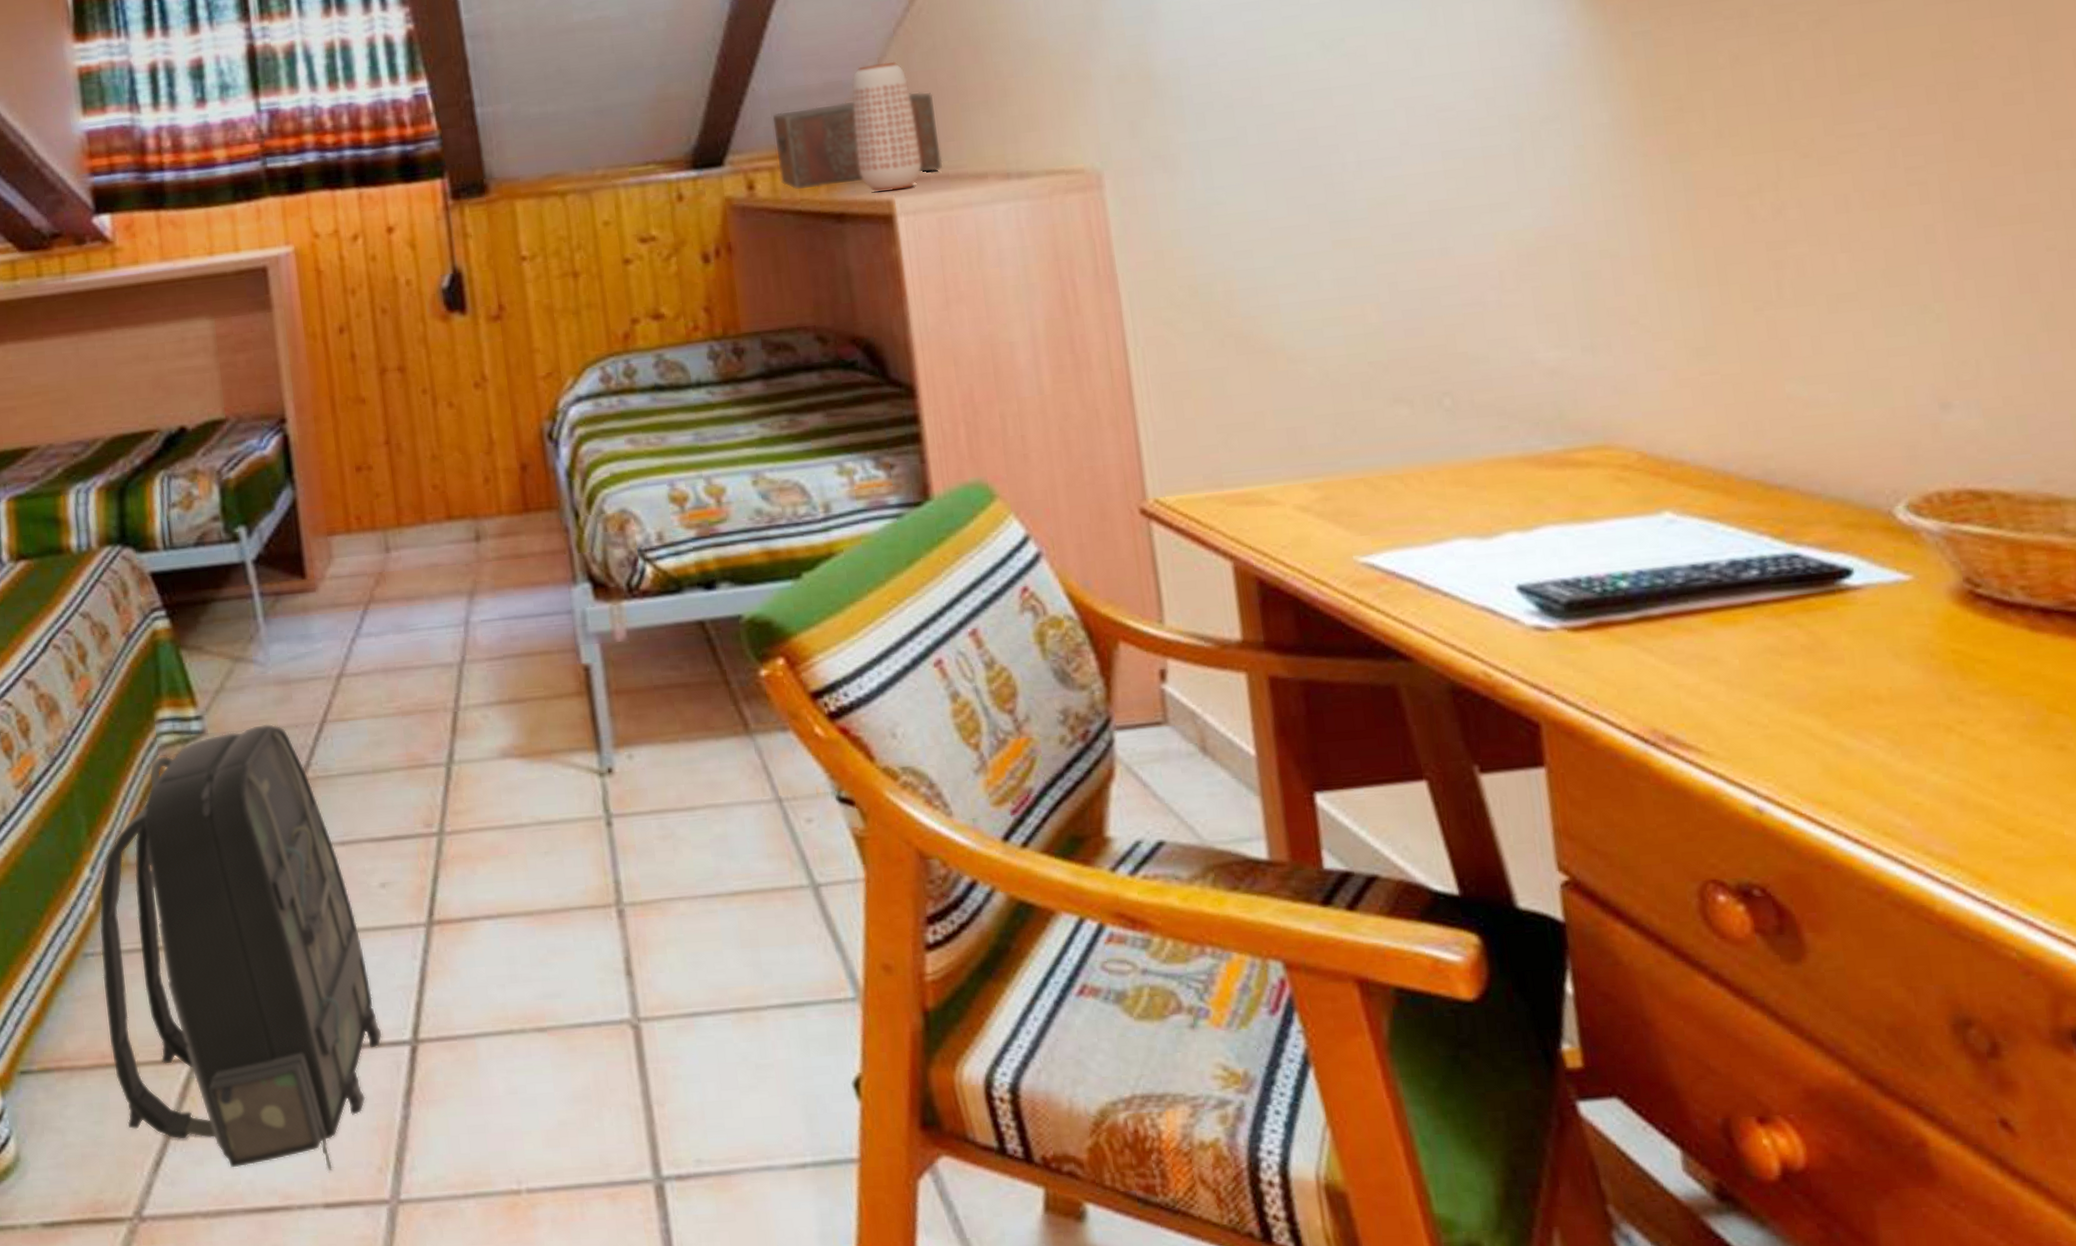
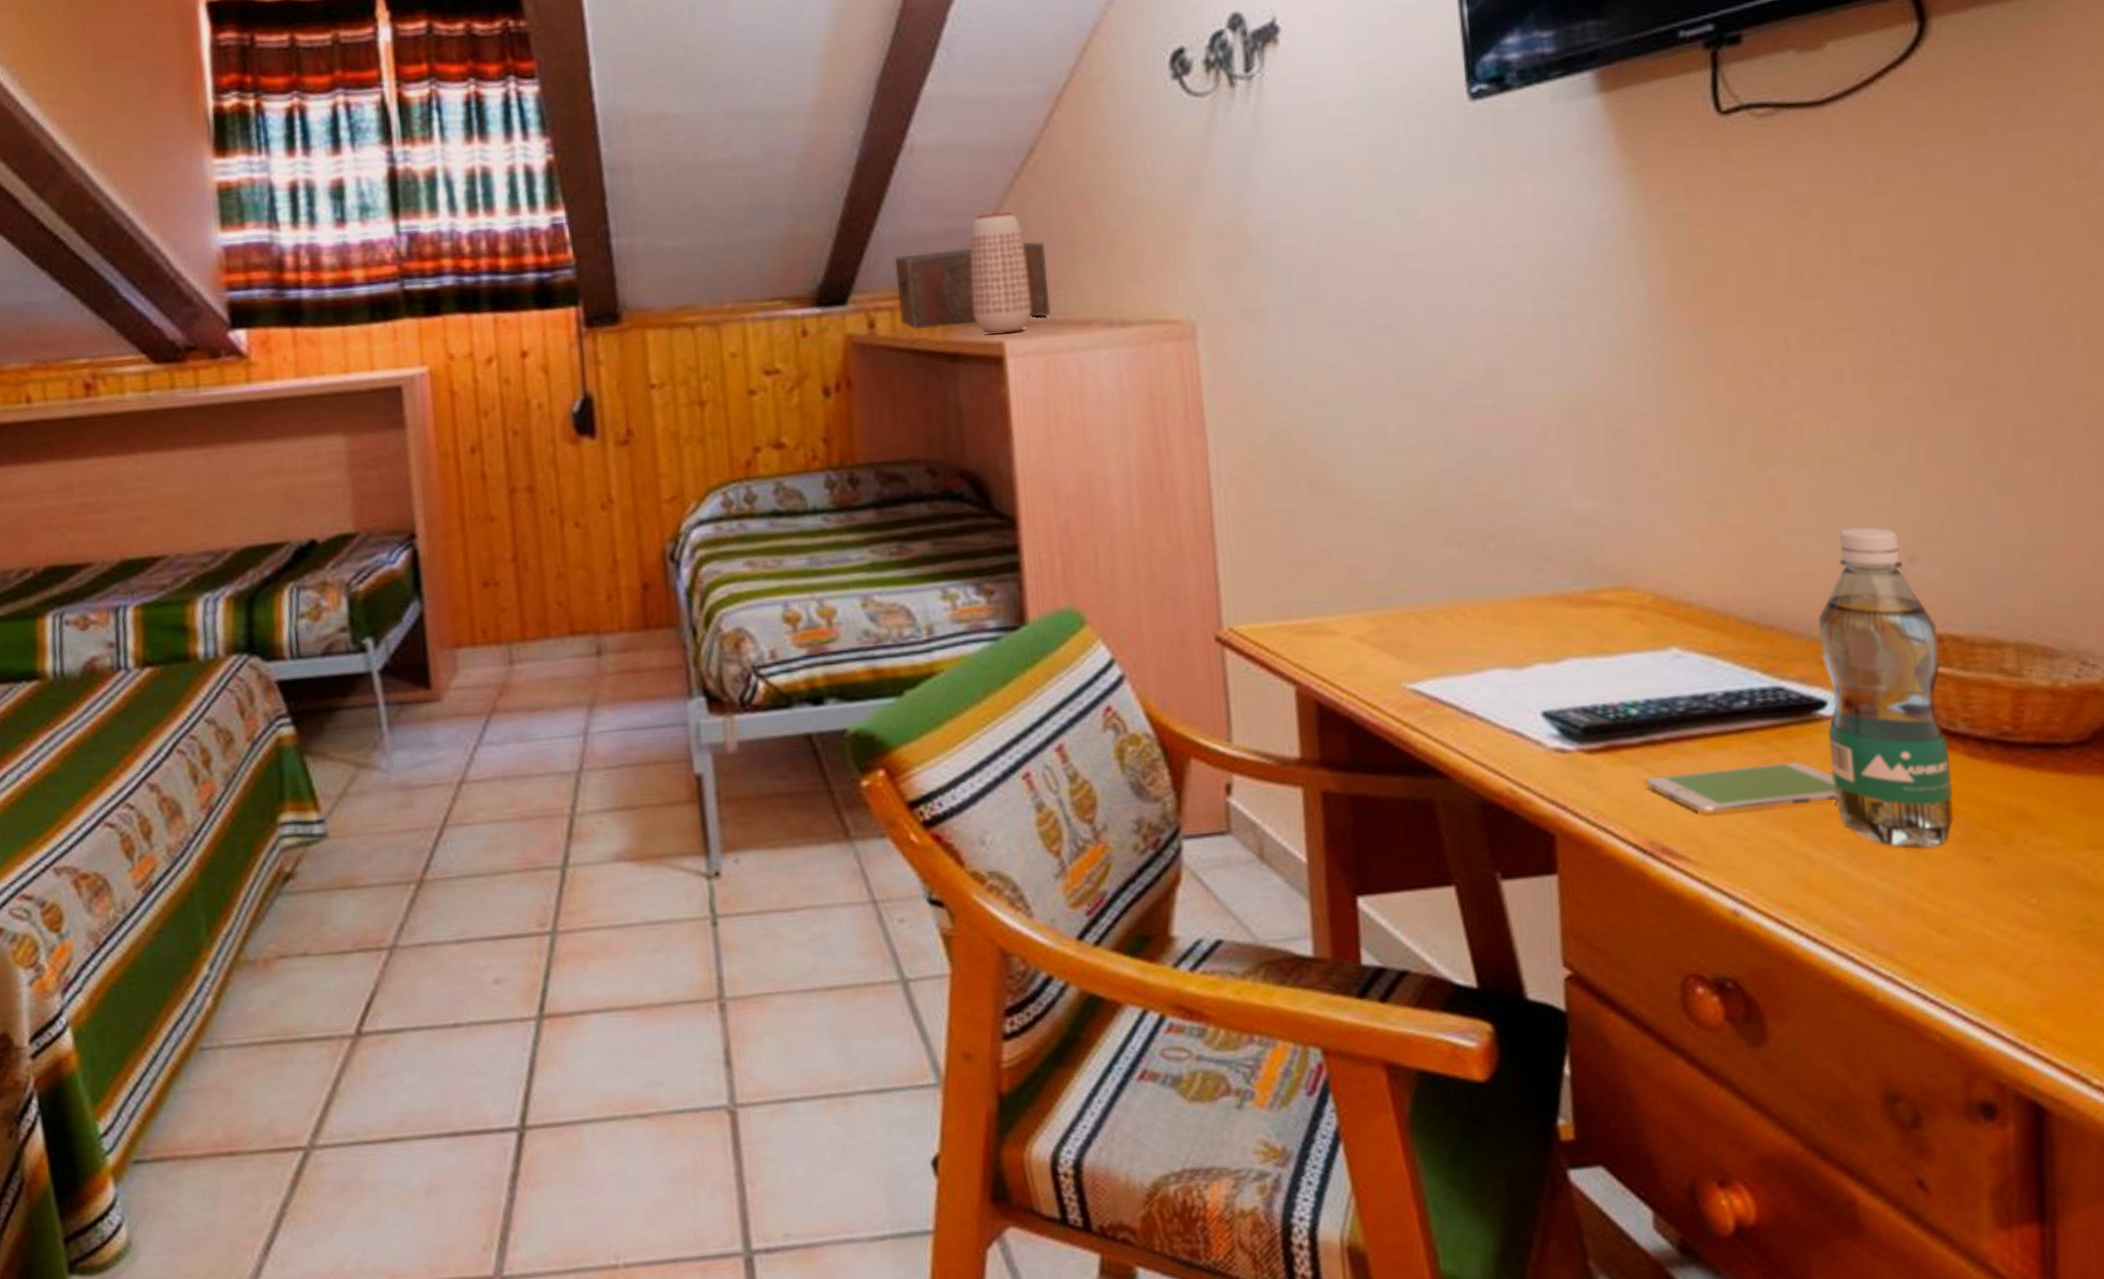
backpack: present [99,724,382,1171] -> none [216,828,491,1250]
phone: none [1642,637,1872,700] -> present [1645,761,1837,815]
bottle: none [1836,371,2017,737] -> present [1818,527,1955,850]

